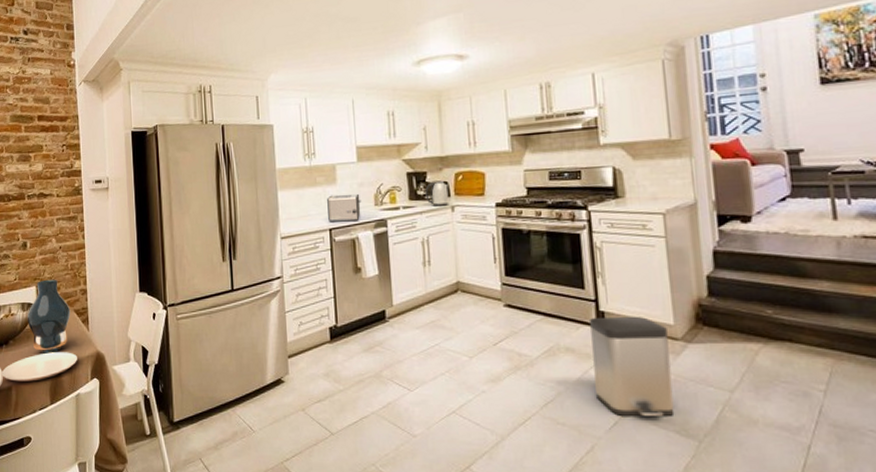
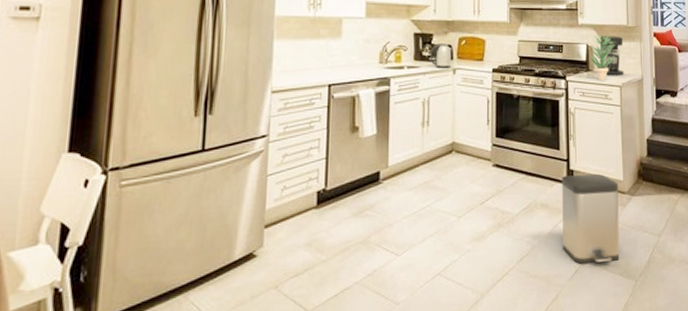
toaster: present [327,193,362,224] -> none [328,49,366,79]
potted plant: none [618,151,655,209] -> present [590,33,616,81]
coffee maker: none [631,153,669,201] -> present [599,36,624,75]

